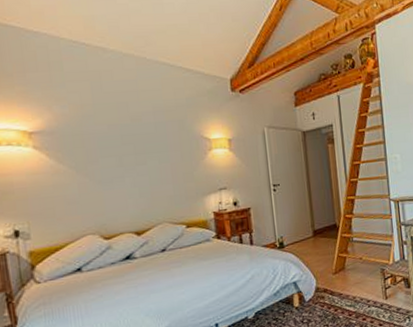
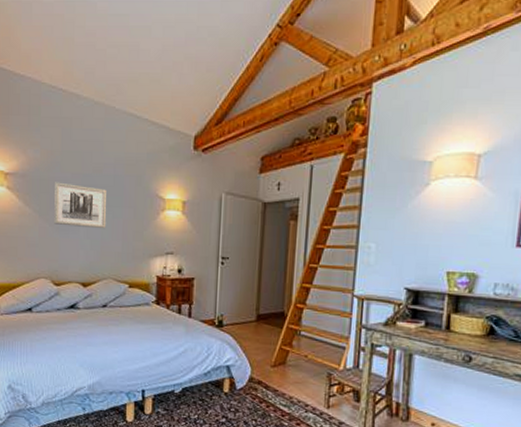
wall art: none [88,135,154,178] -> present [53,182,107,229]

